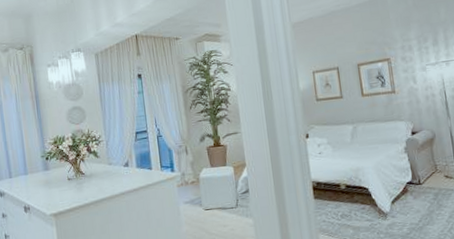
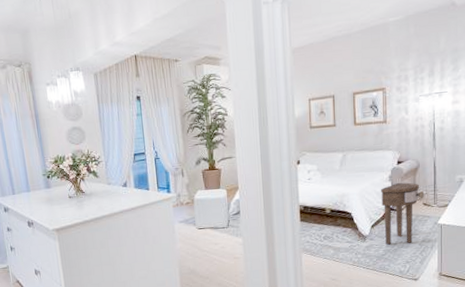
side table: none [396,154,445,222] -> present [380,182,425,245]

